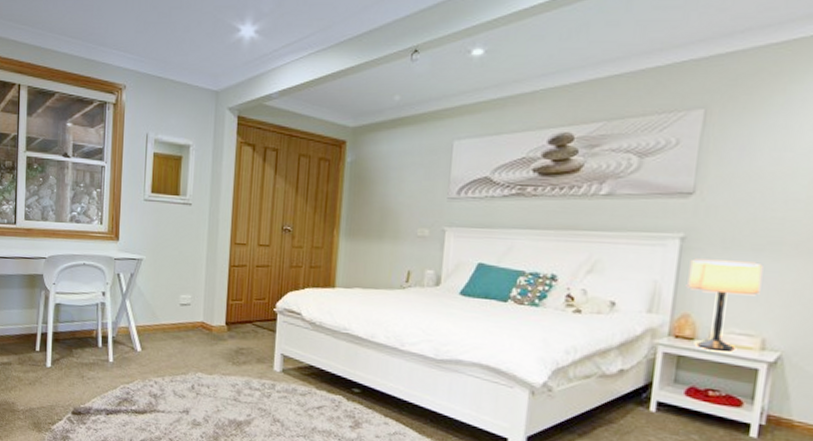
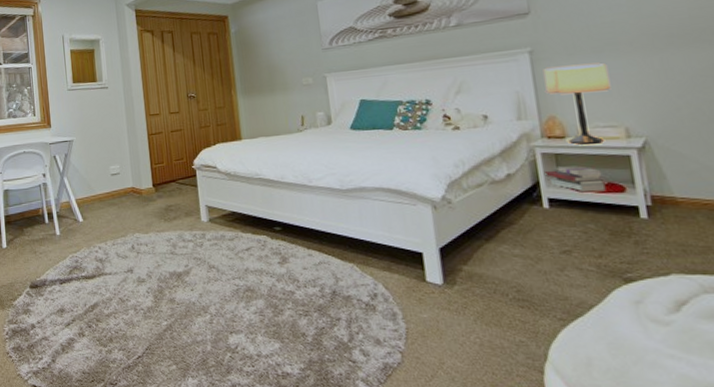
books: none [661,369,723,403] -> present [545,165,606,193]

